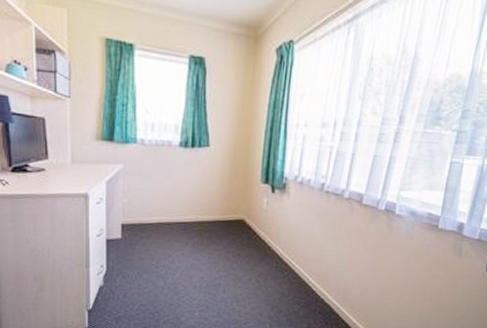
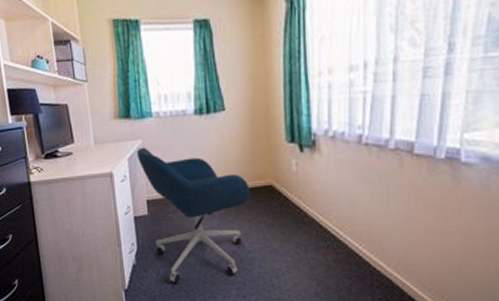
office chair: none [116,172,223,305] -> present [136,147,250,284]

